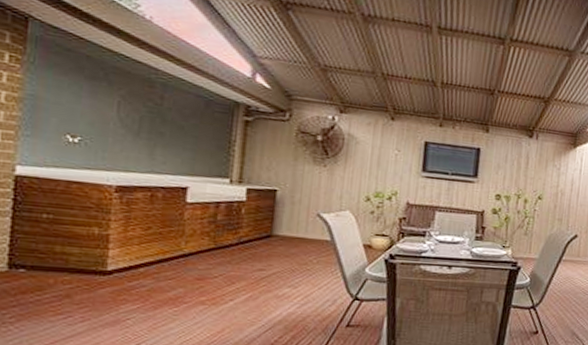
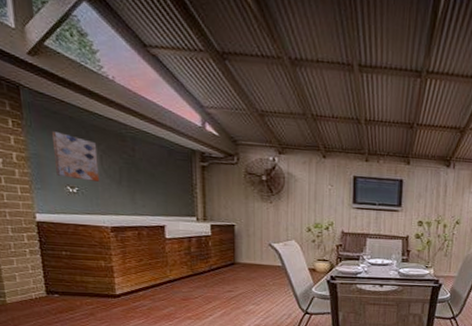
wall art: none [56,71,116,132] -> present [51,131,100,182]

